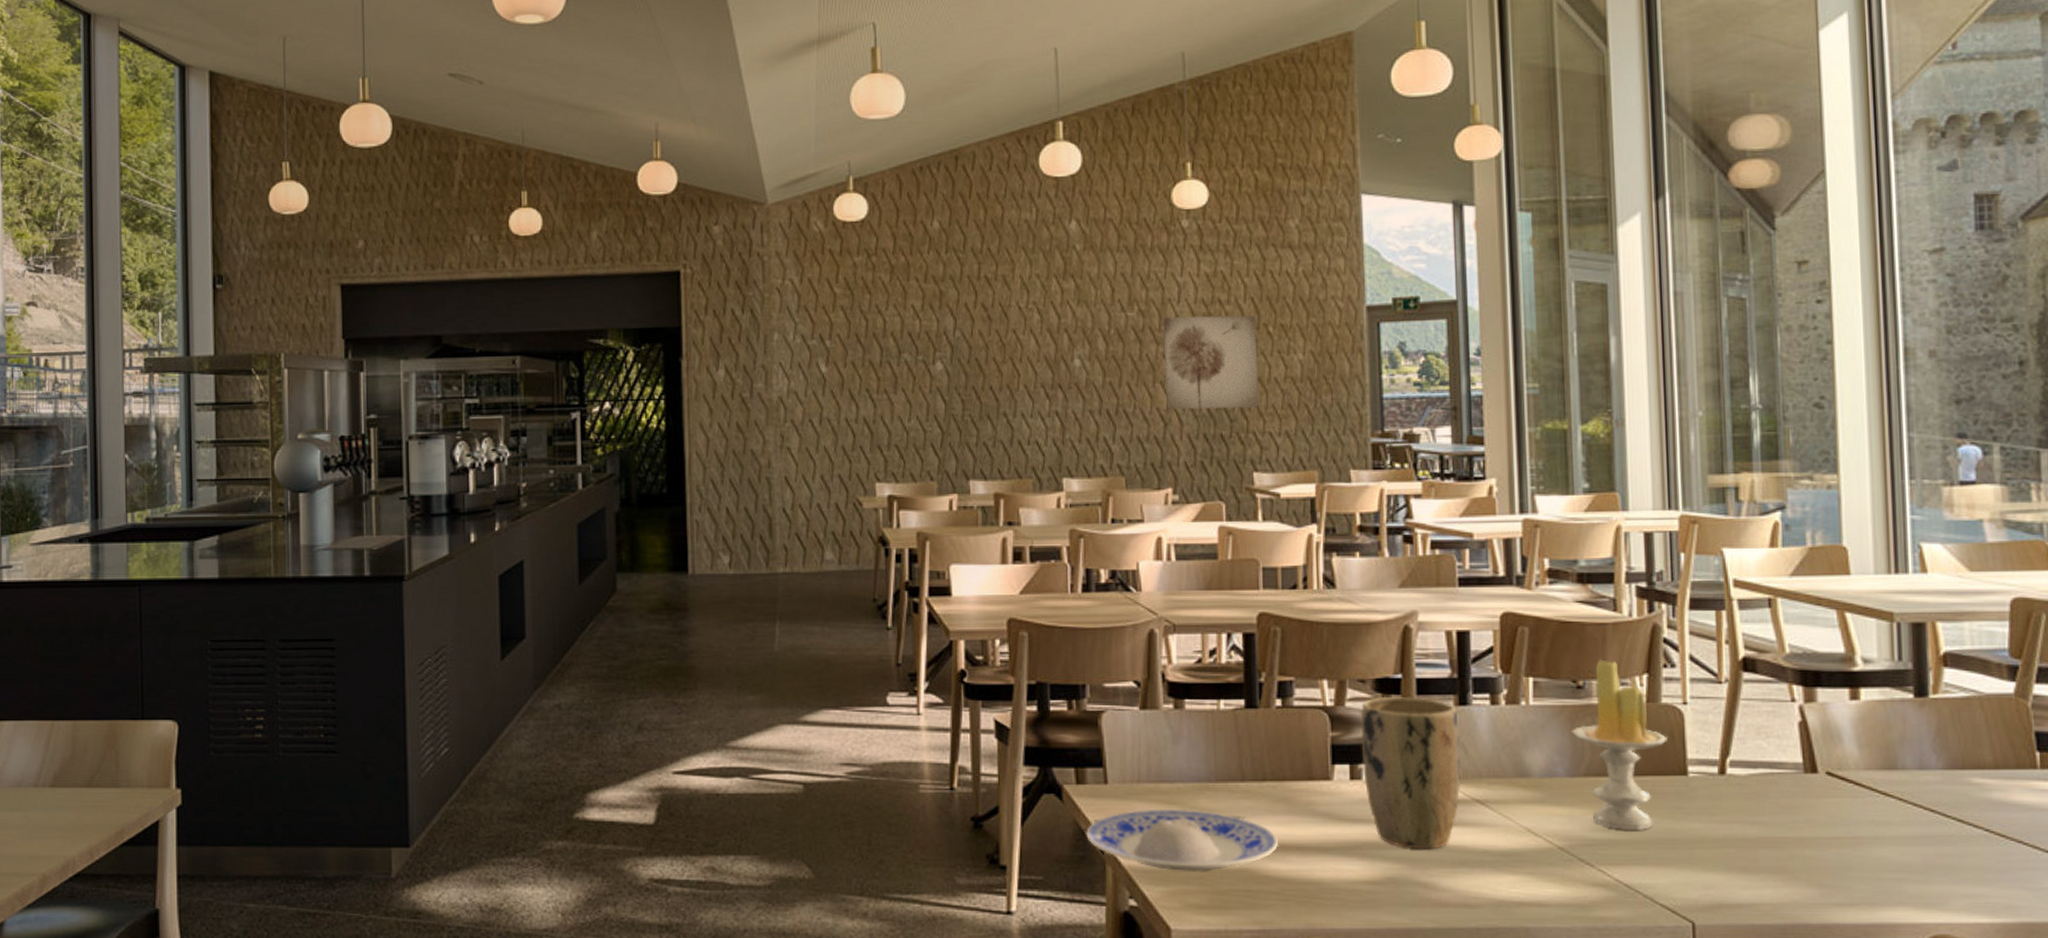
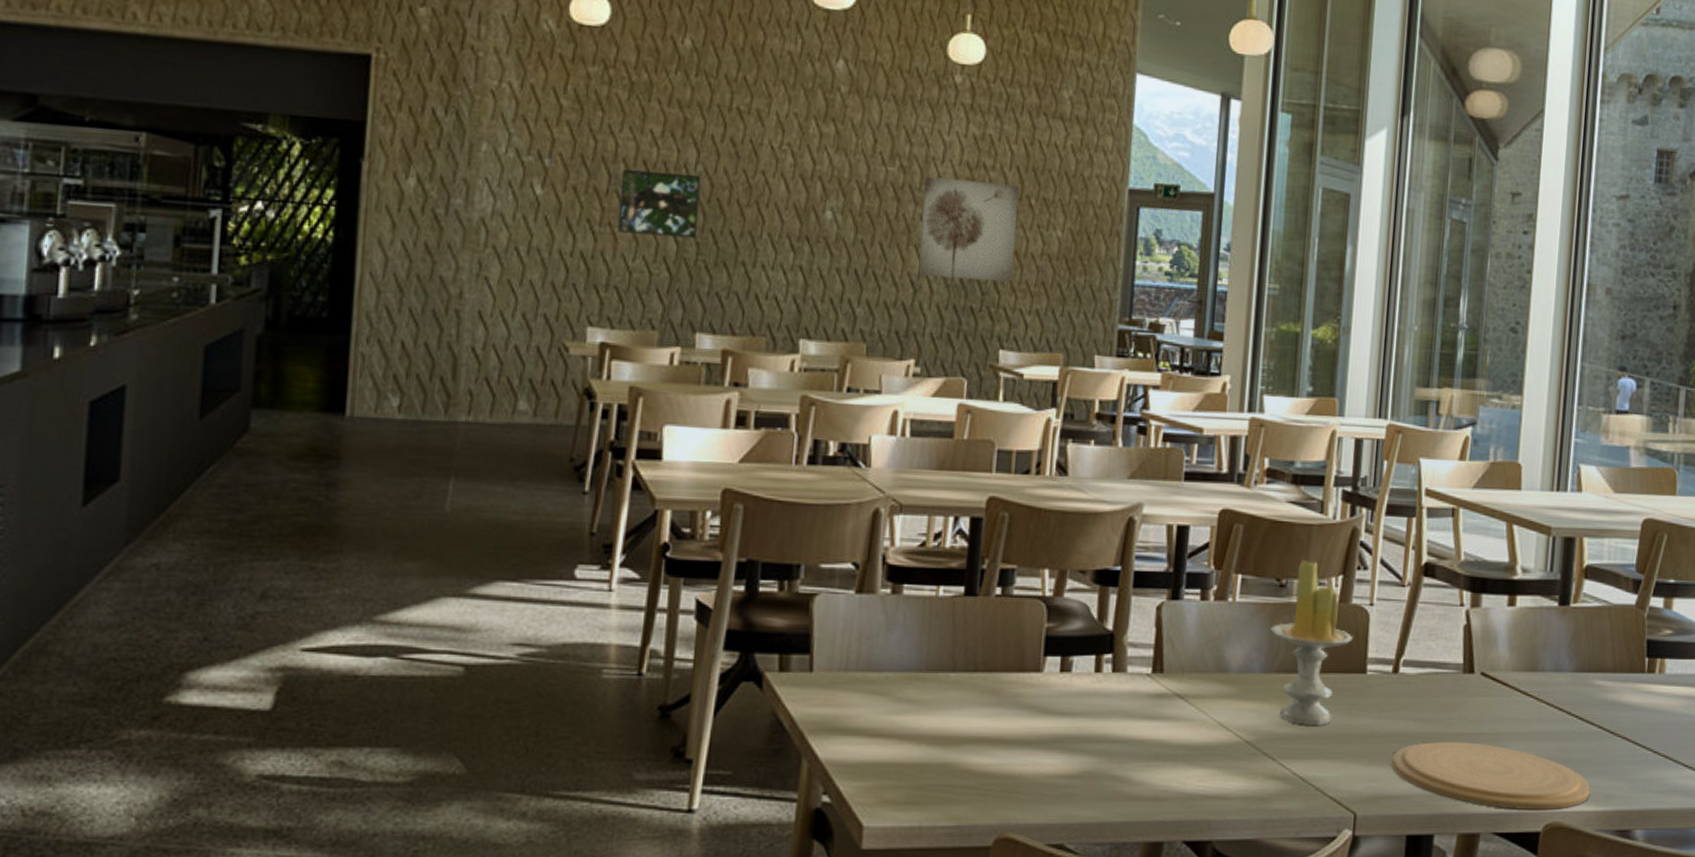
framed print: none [891,341,961,398] -> present [617,168,701,238]
plate: present [1086,808,1278,871] -> none [783,699,982,765]
plant pot: present [1360,696,1461,850] -> none [1073,588,1169,743]
plate: none [1729,846,1983,922] -> present [1391,741,1591,811]

